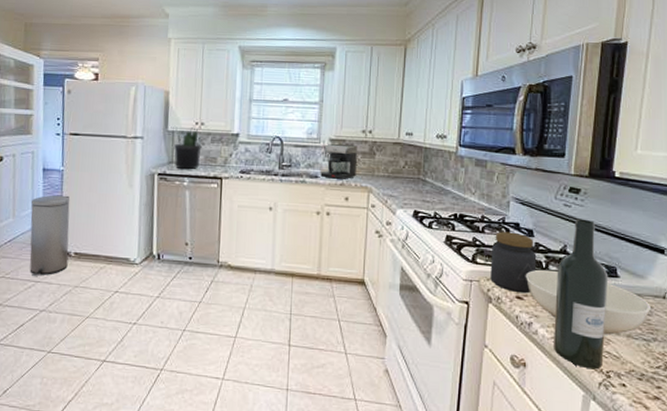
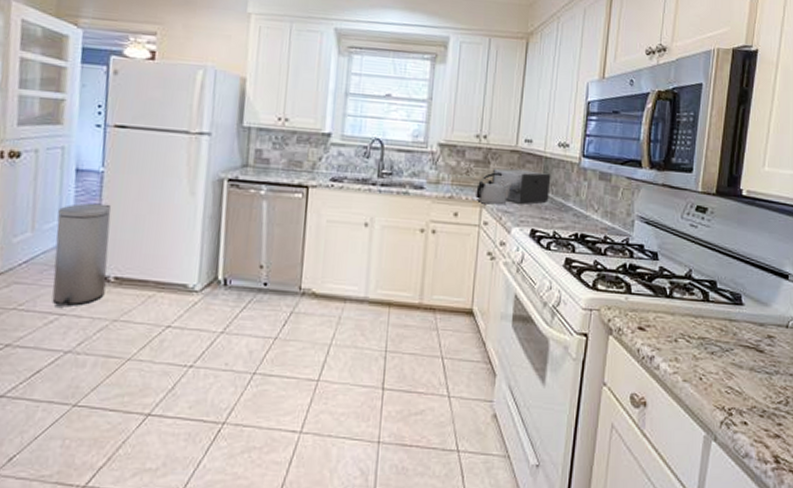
planter: present [174,125,202,170] -> none [249,120,285,176]
coffee maker: present [320,143,357,179] -> none [426,149,470,191]
kettle: none [364,162,396,191] -> present [476,172,513,206]
toaster: none [378,158,431,190] -> present [492,168,551,205]
jar: present [490,231,537,293] -> none [611,254,661,323]
bowl: present [525,269,652,335] -> none [648,296,775,369]
wine bottle: present [553,218,609,370] -> none [674,240,733,407]

